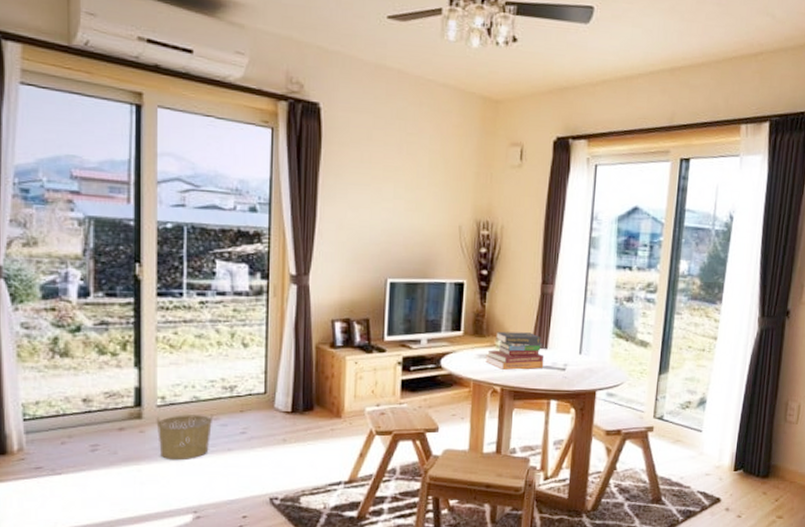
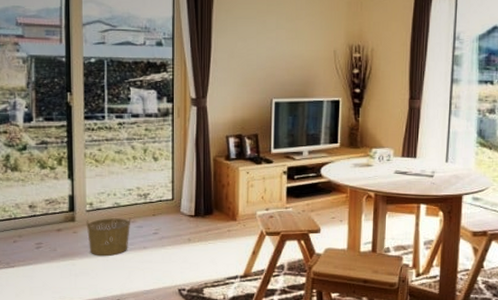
books: present [485,331,545,371] -> none [360,143,414,178]

